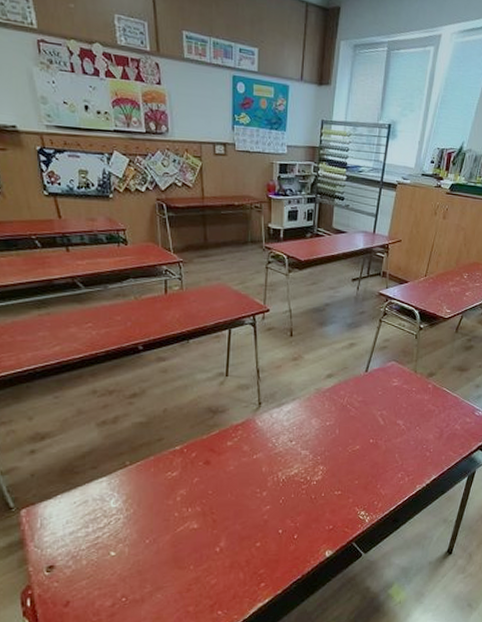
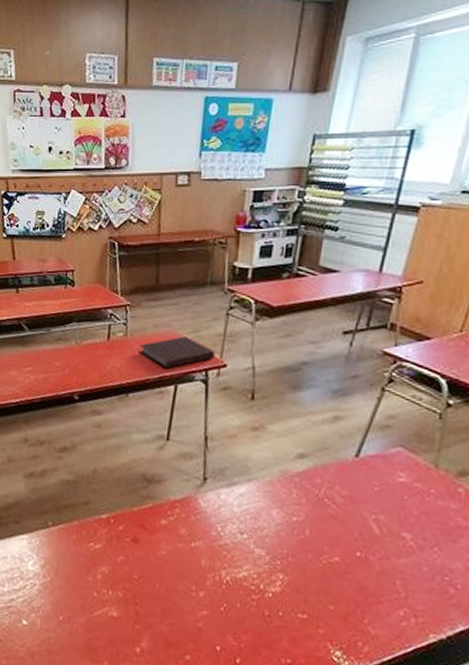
notebook: none [194,288,260,316] -> present [138,336,215,369]

